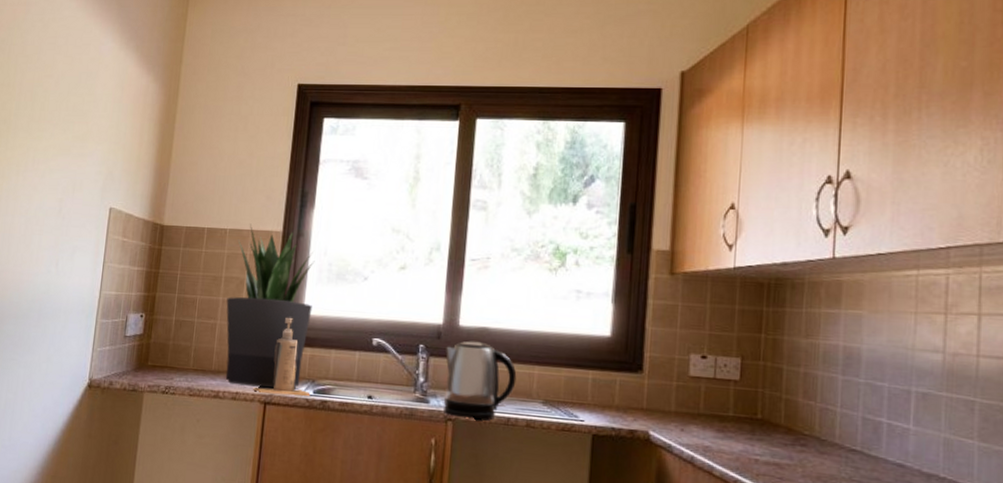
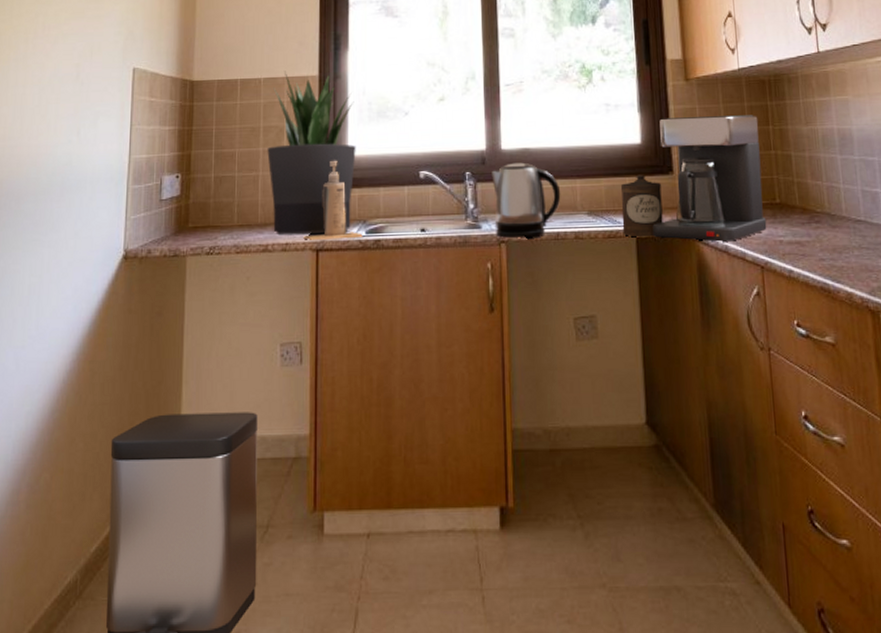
canister: none [578,369,627,436] -> present [620,174,663,238]
coffee maker: none [611,313,750,453] -> present [652,115,767,242]

